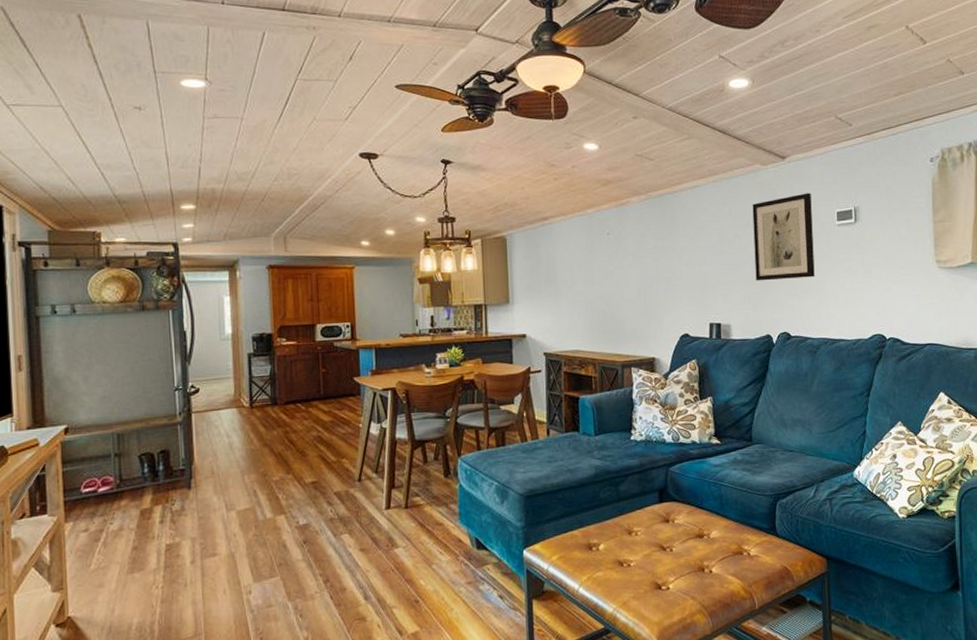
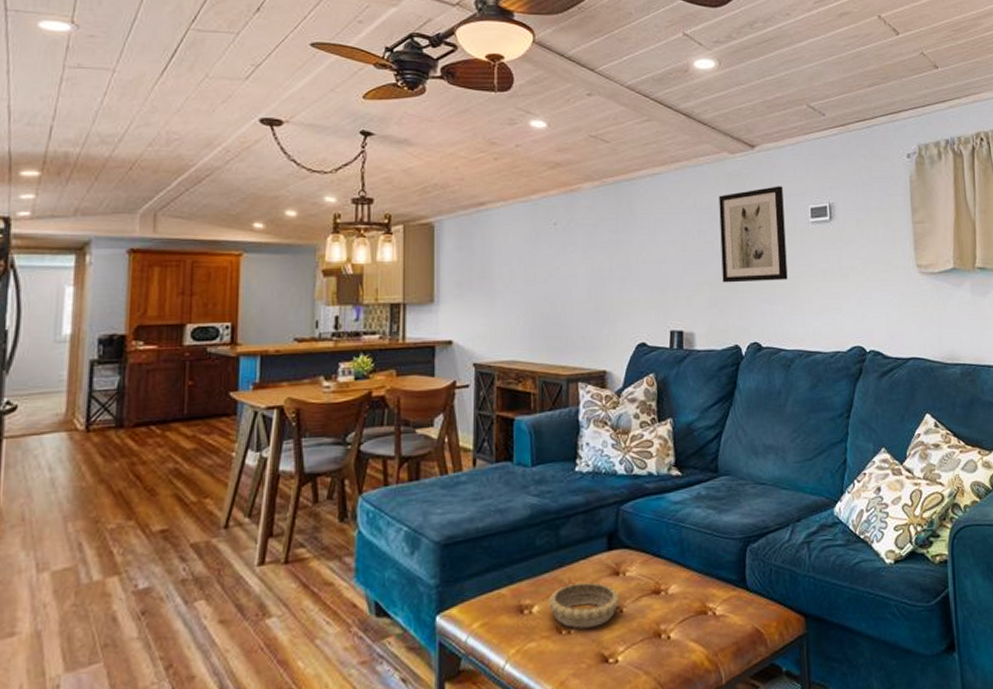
decorative bowl: none [611,526,671,563] -> present [548,581,621,629]

